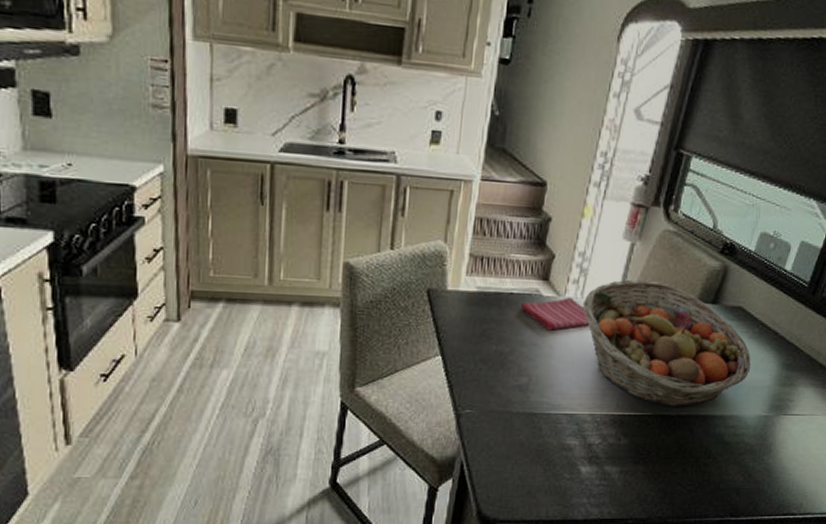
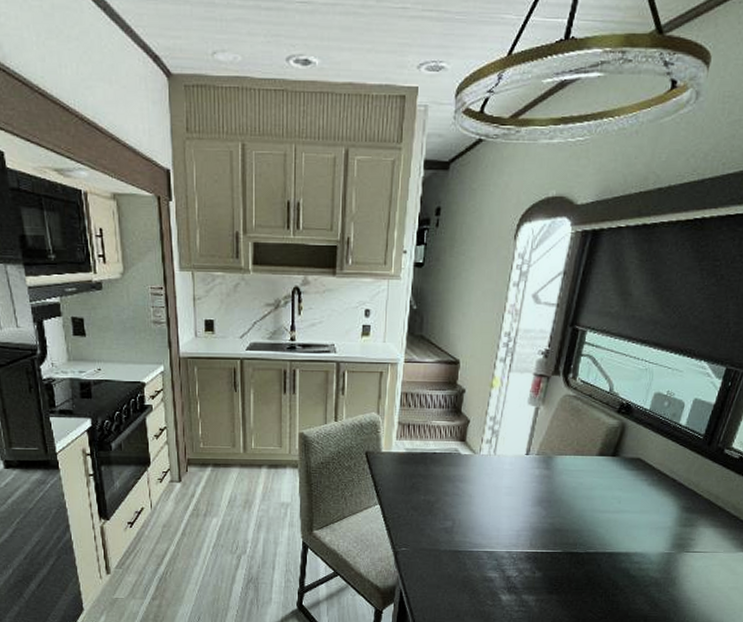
dish towel: present [520,297,589,330] -> none [442,454,502,482]
fruit basket: present [582,279,751,408] -> none [495,438,652,546]

